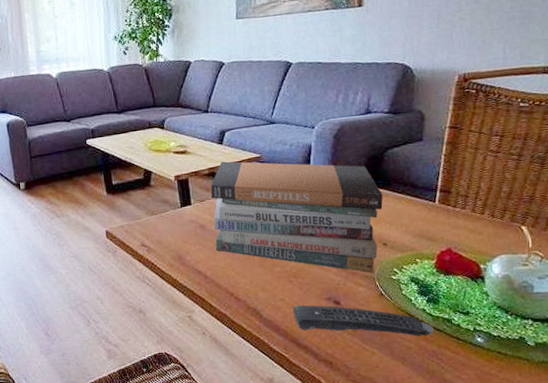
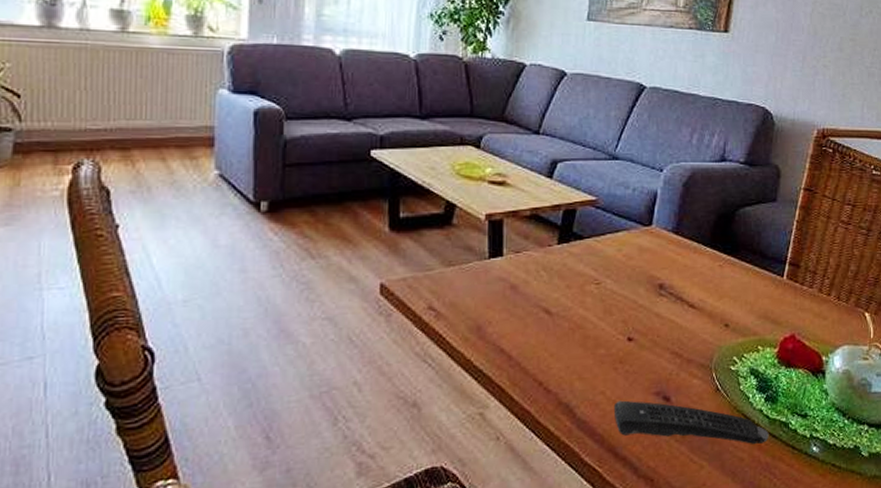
book stack: present [210,161,383,274] -> none [528,202,730,363]

